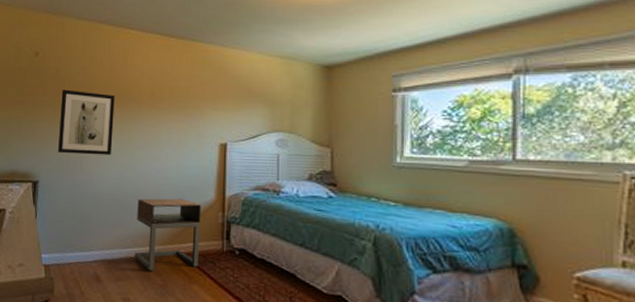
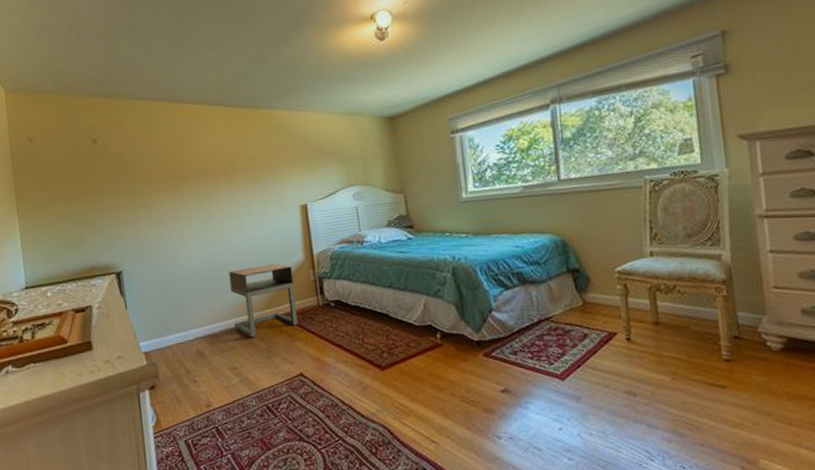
wall art: present [58,89,115,155] -> none [130,172,195,239]

